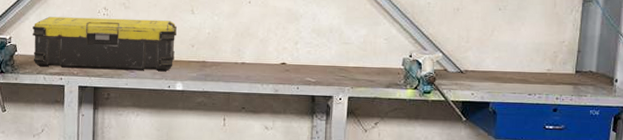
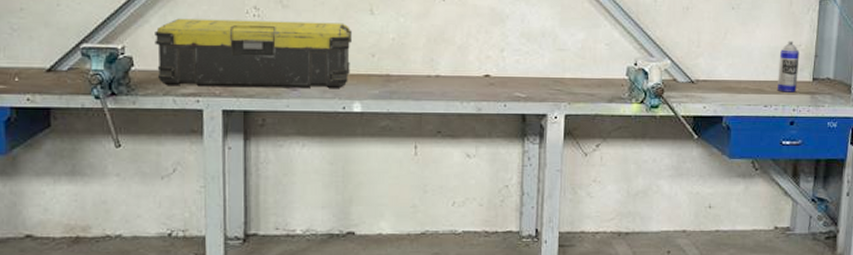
spray can: none [541,38,563,83] -> present [778,41,800,93]

